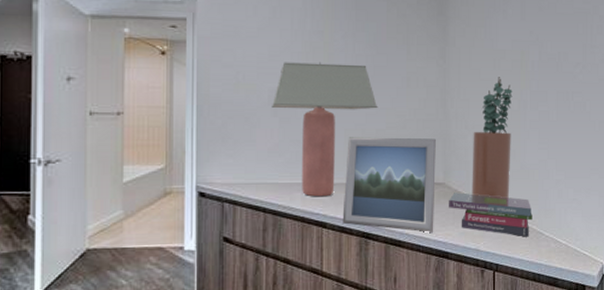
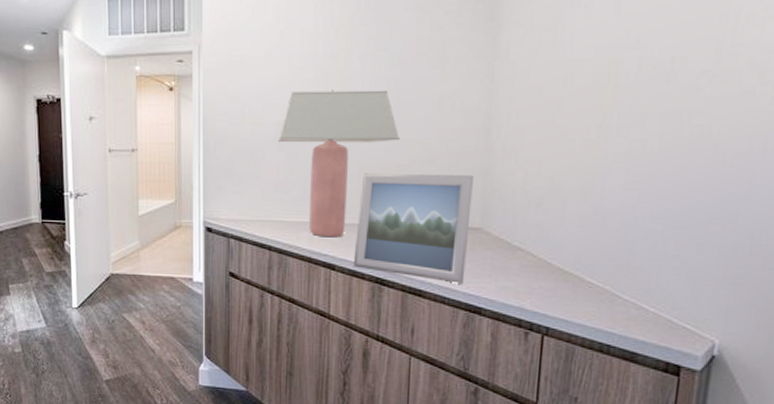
books: present [449,192,532,237] -> none [486,240,606,299]
vase: present [472,77,513,199] -> none [518,96,591,251]

